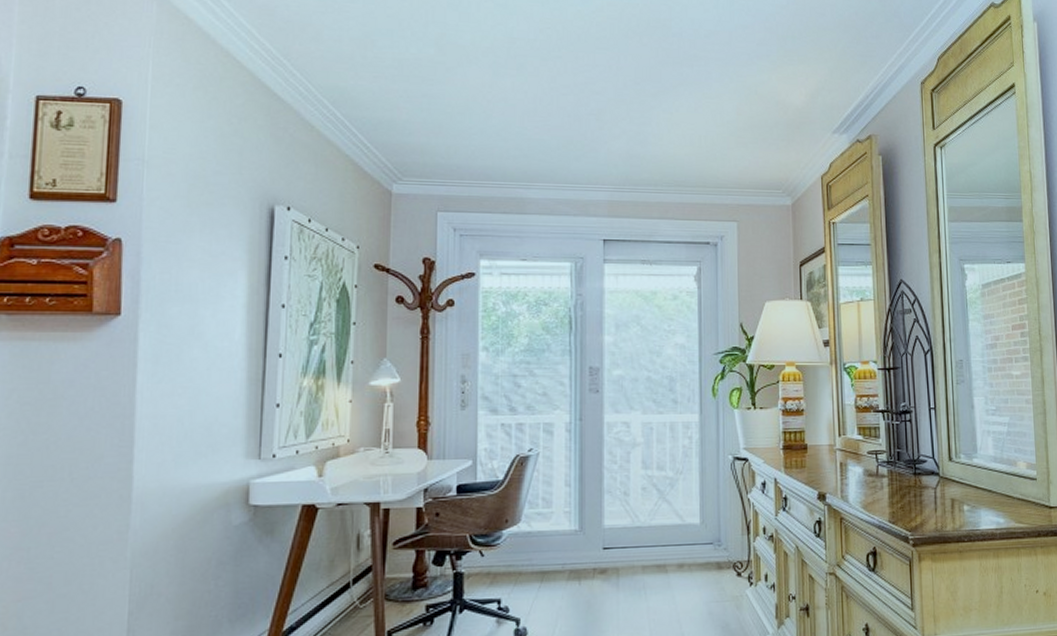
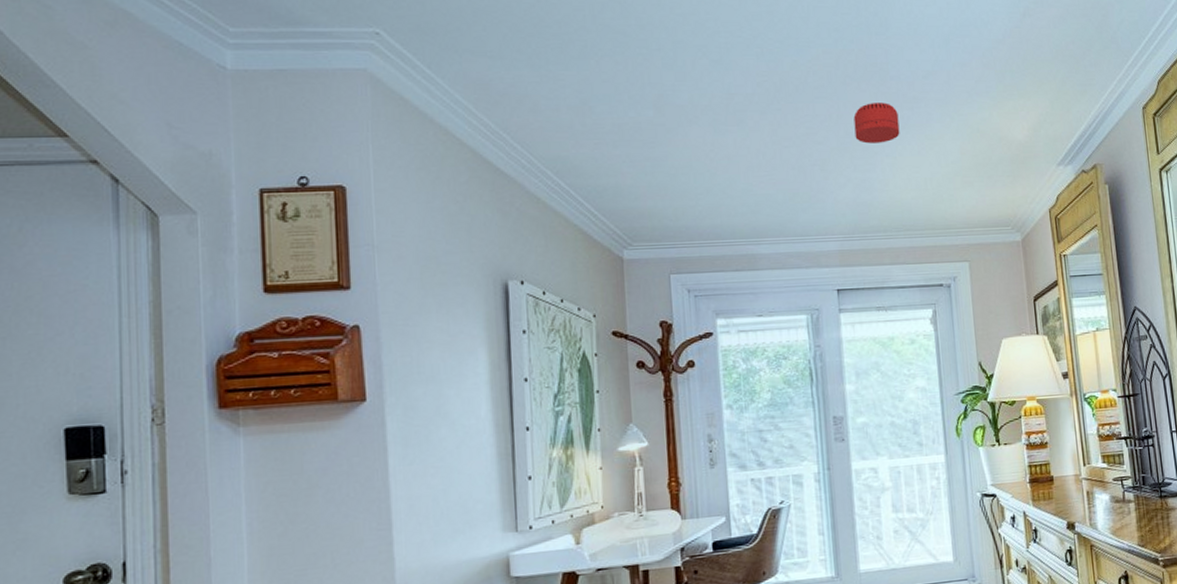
smoke detector: none [633,57,678,98] -> present [853,103,900,144]

